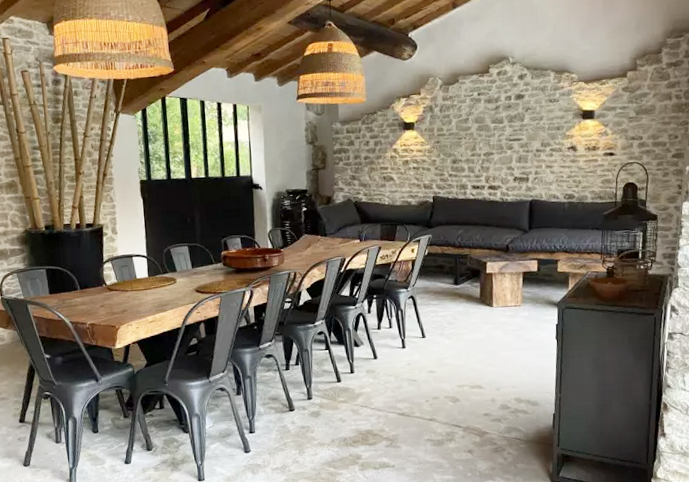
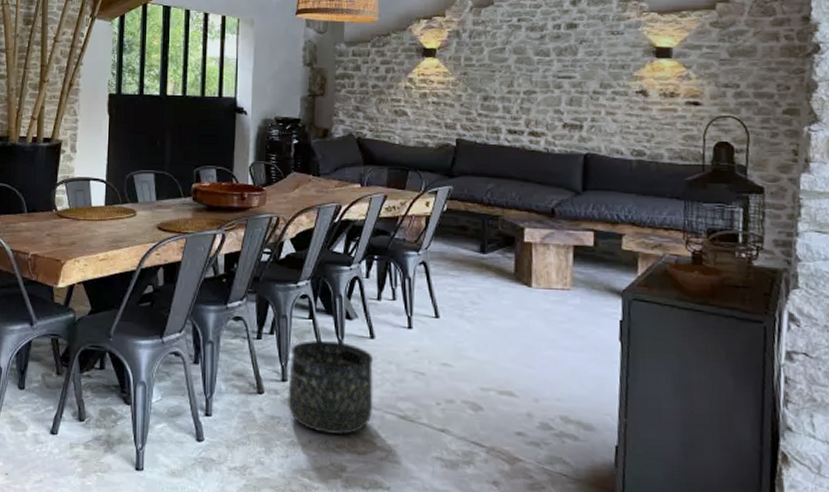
basket: none [313,364,379,434] -> present [288,340,373,435]

